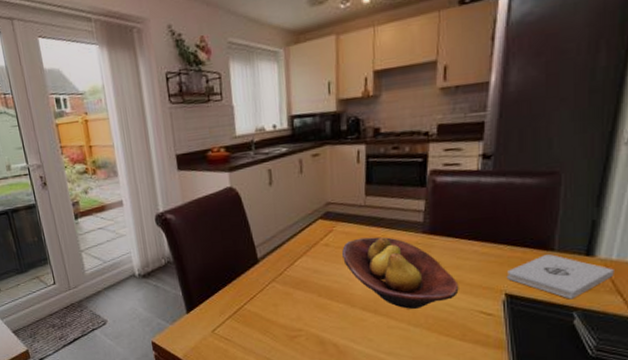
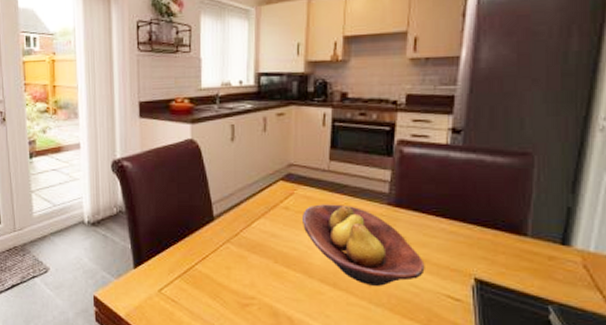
notepad: present [506,254,614,300] -> none [476,240,592,291]

